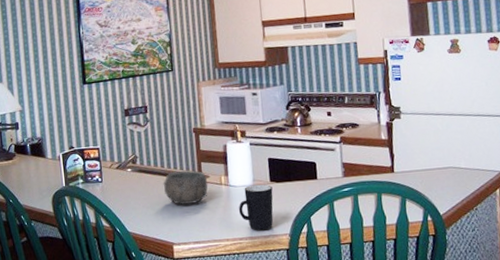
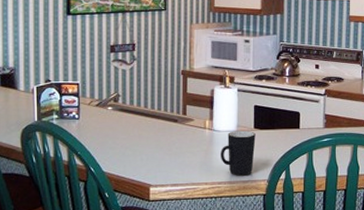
bowl: present [163,170,208,206] -> none [145,112,192,148]

